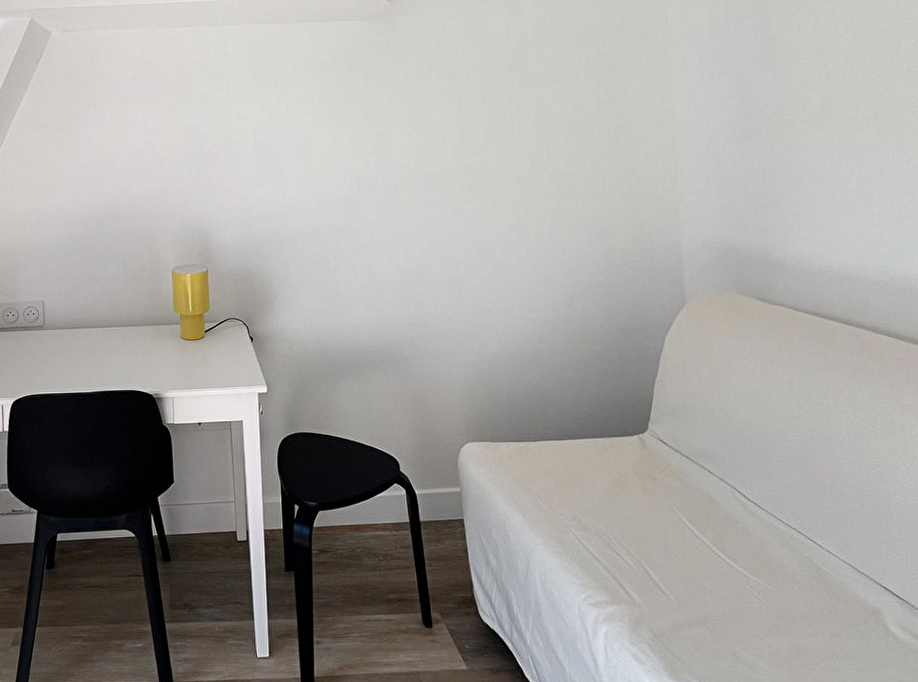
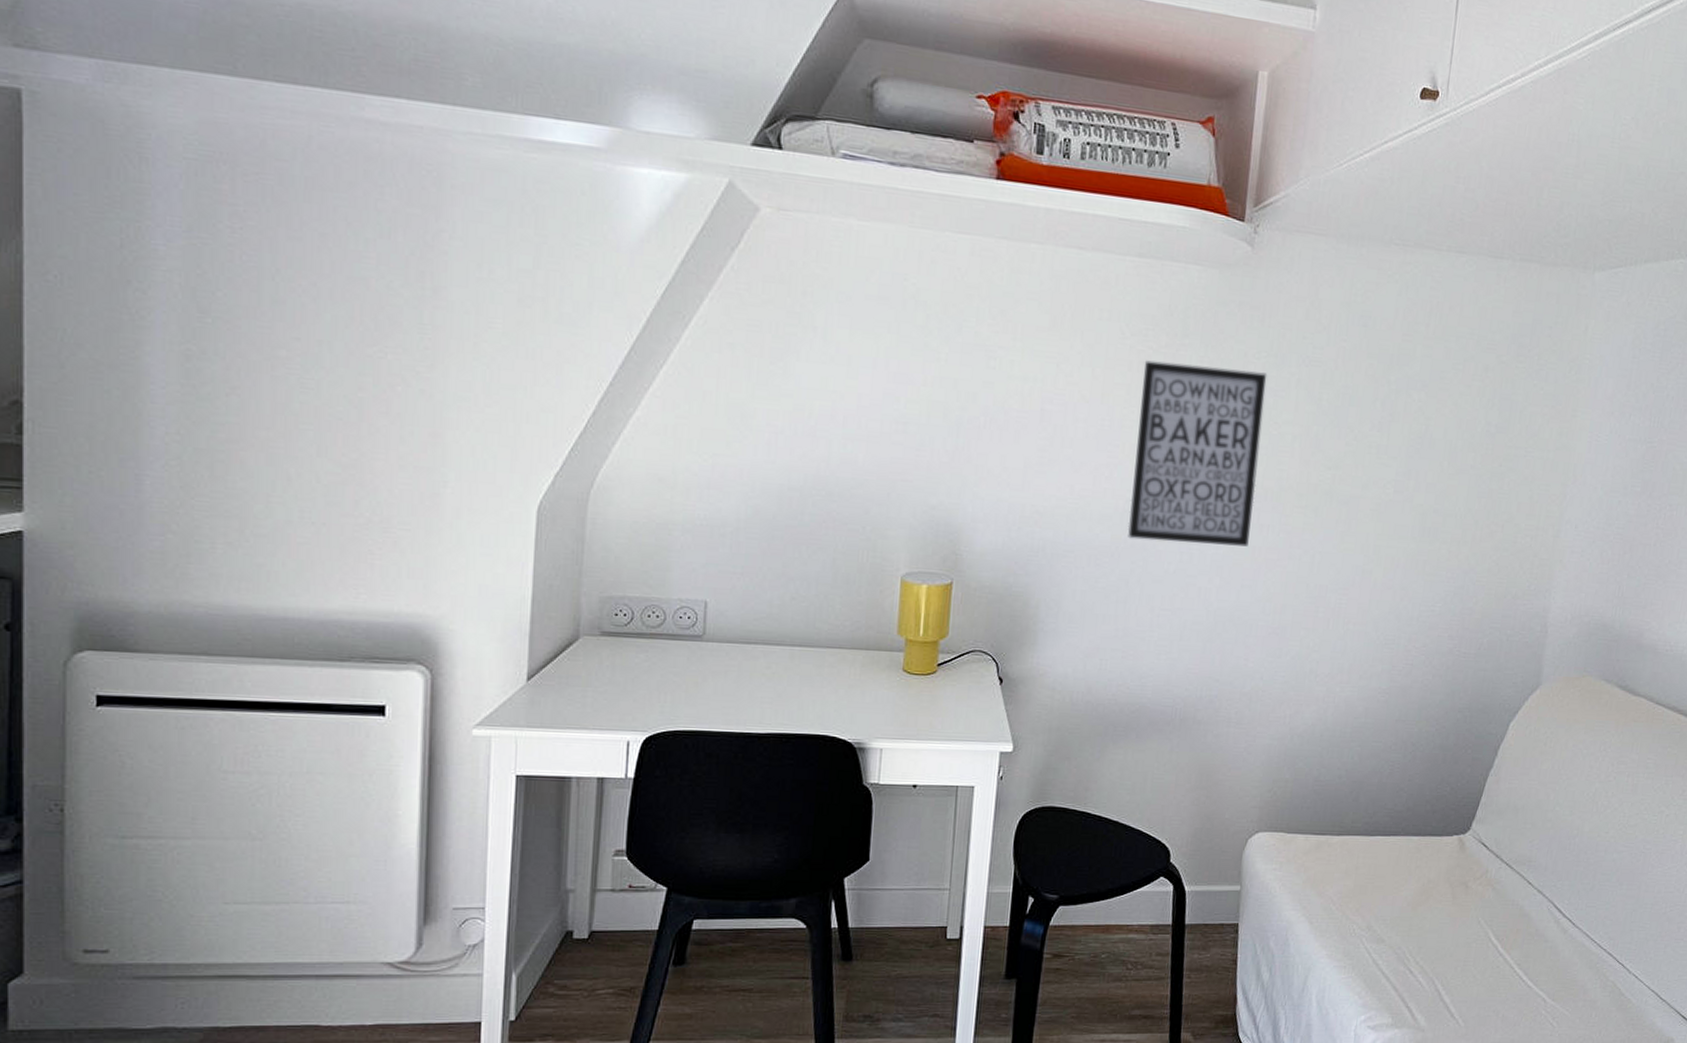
wall art: none [323,89,422,224] -> present [1127,360,1267,547]

